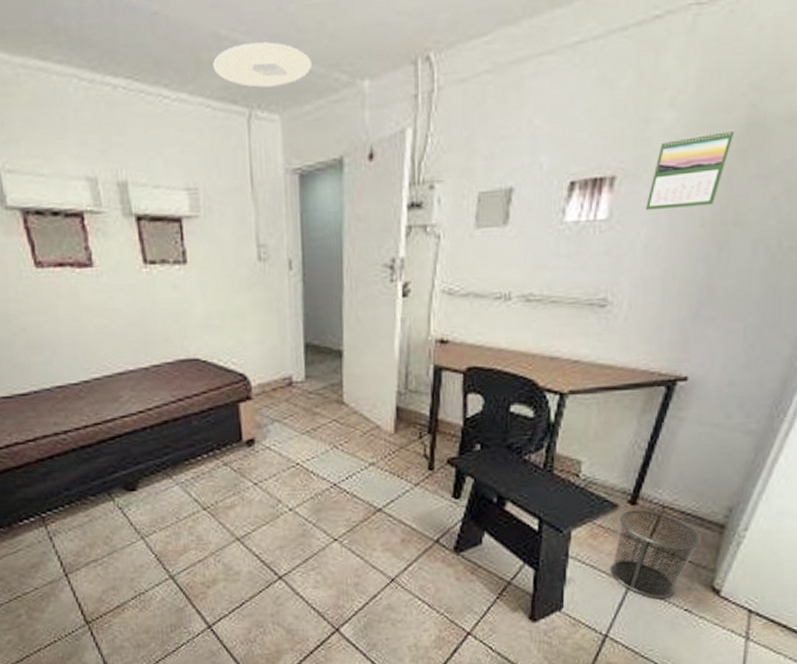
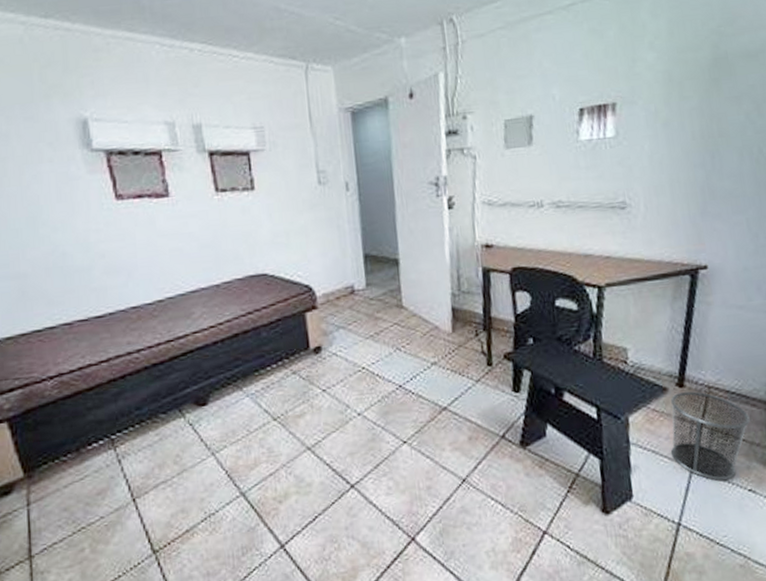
ceiling light: present [213,42,313,88] -> none [274,12,358,47]
calendar: present [646,129,735,211] -> none [645,64,706,129]

